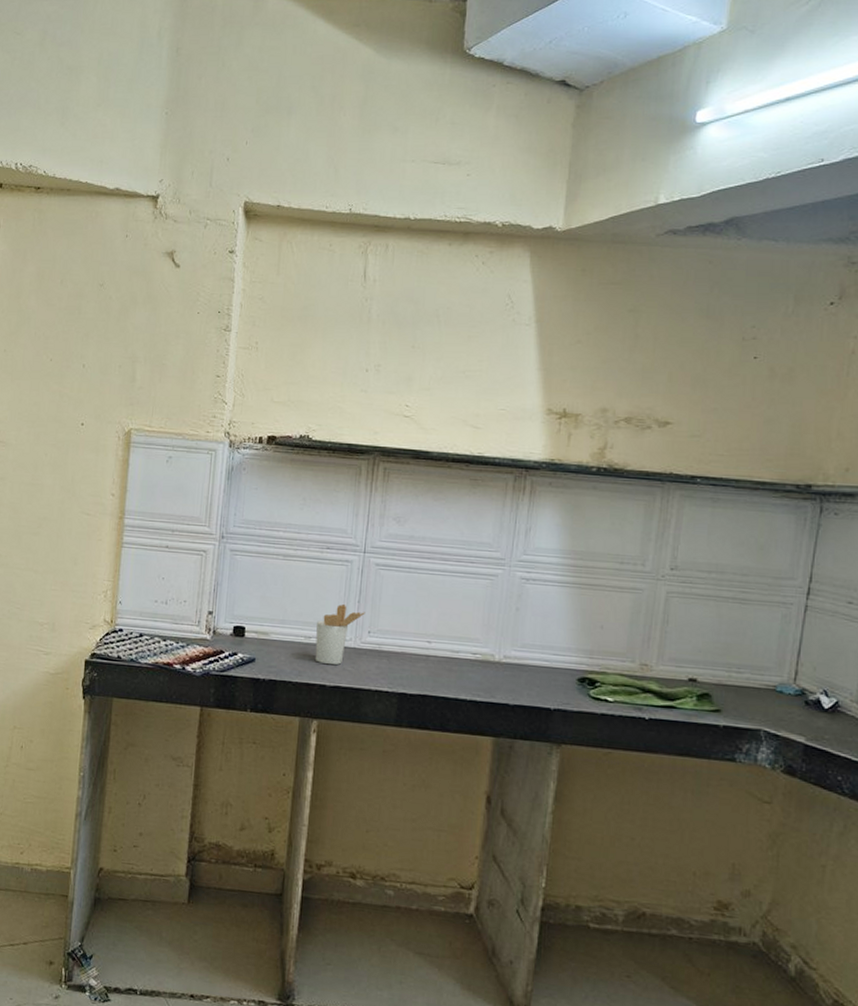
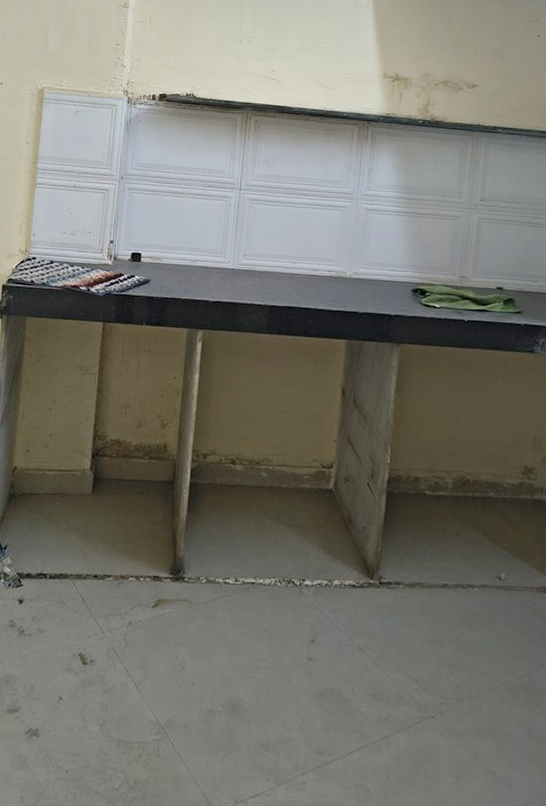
utensil holder: present [314,604,365,665] -> none [200,233,241,284]

